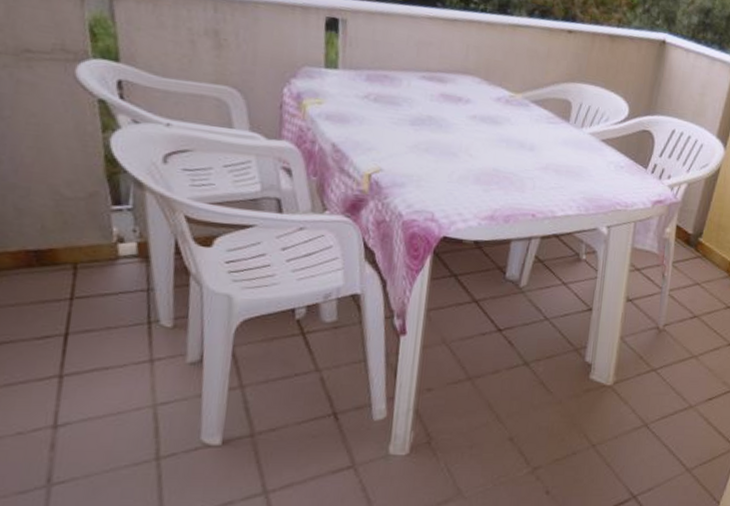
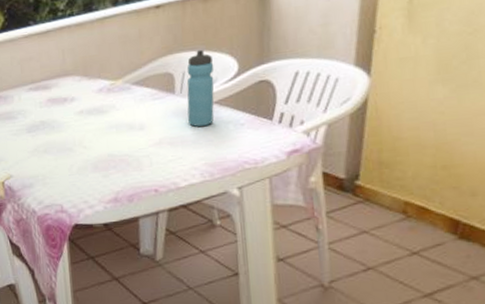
water bottle: none [576,85,609,161] -> present [186,49,214,127]

